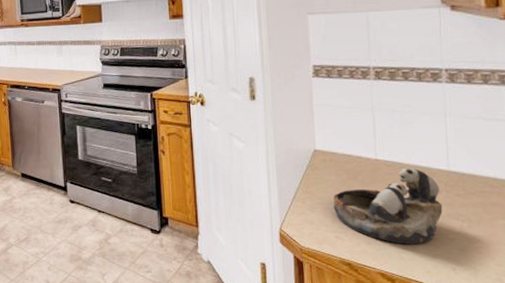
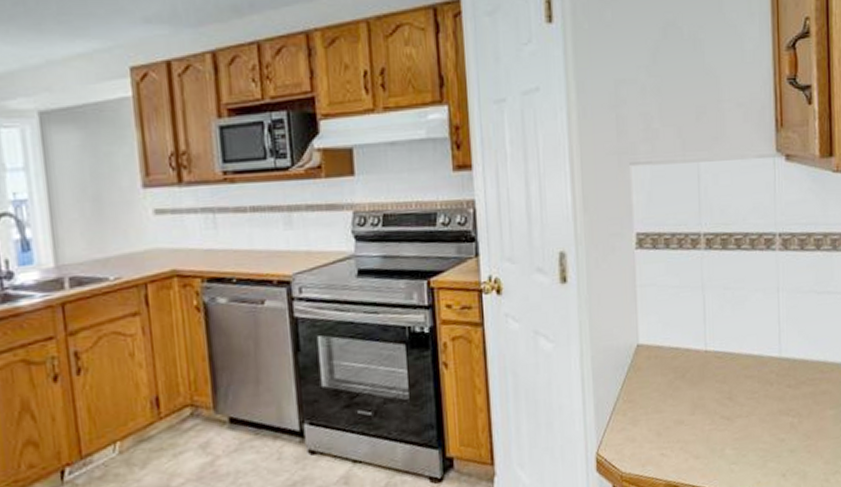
bowl: present [333,168,443,245] -> none [658,358,774,454]

